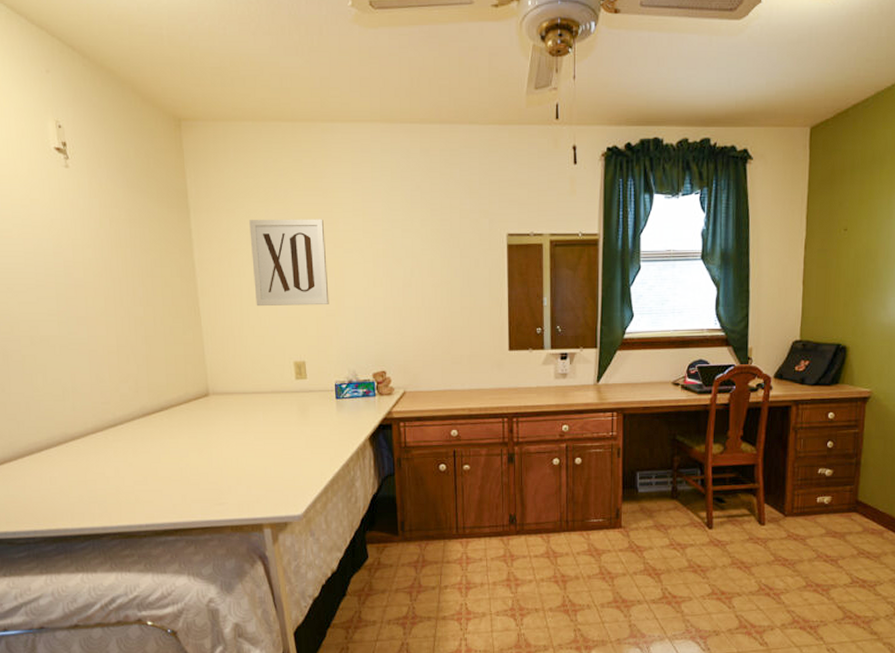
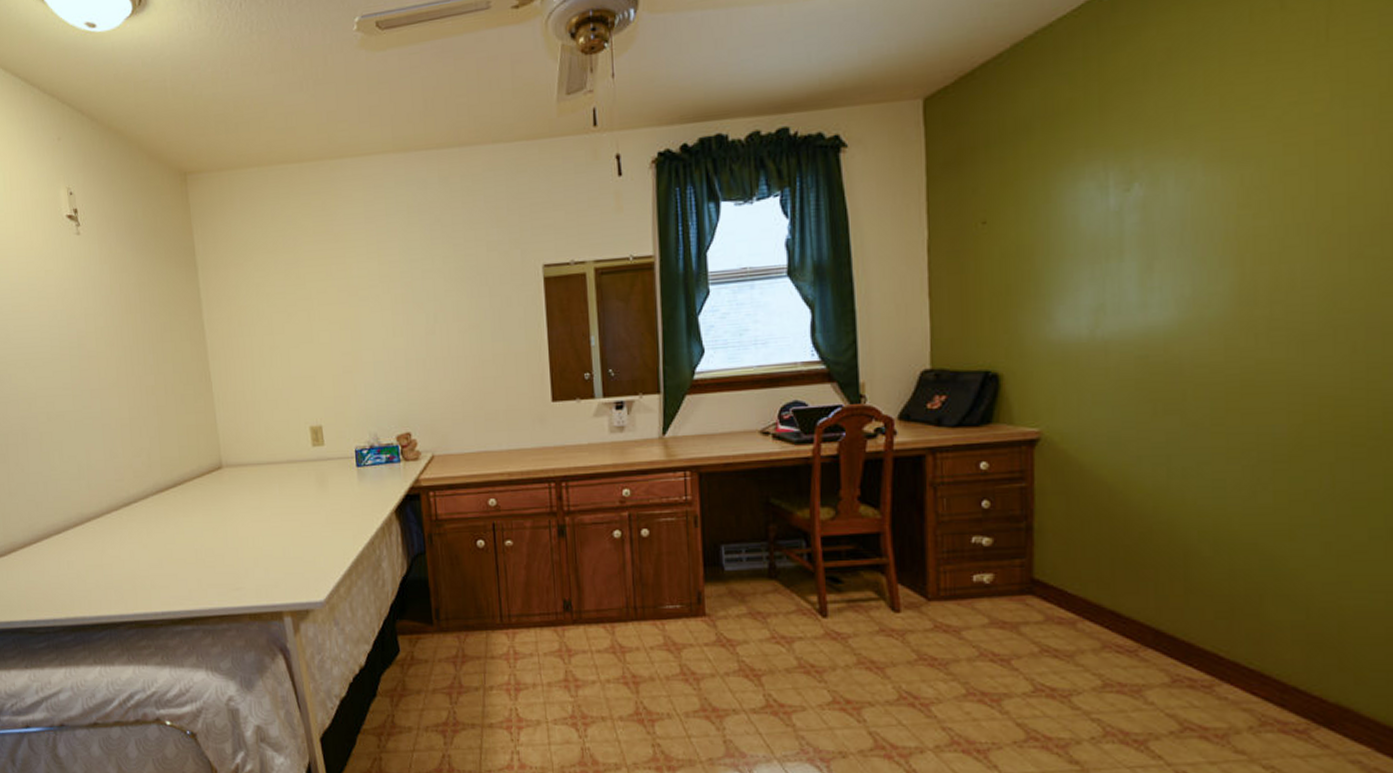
wall art: present [249,219,329,307] -> none [258,265,345,368]

